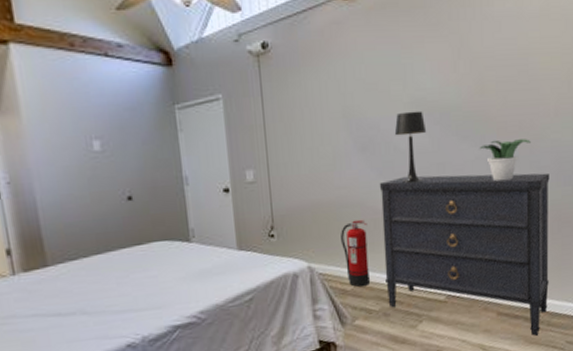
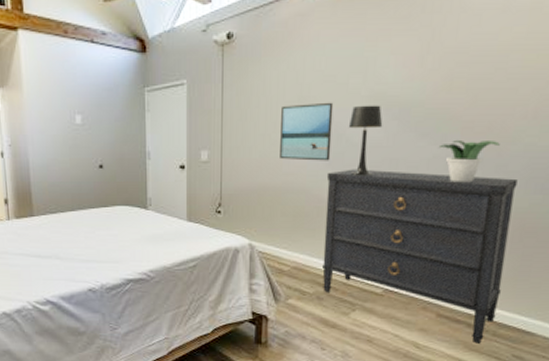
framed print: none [327,110,381,173] -> present [280,102,334,161]
fire extinguisher: present [341,219,370,288] -> none [283,206,311,270]

